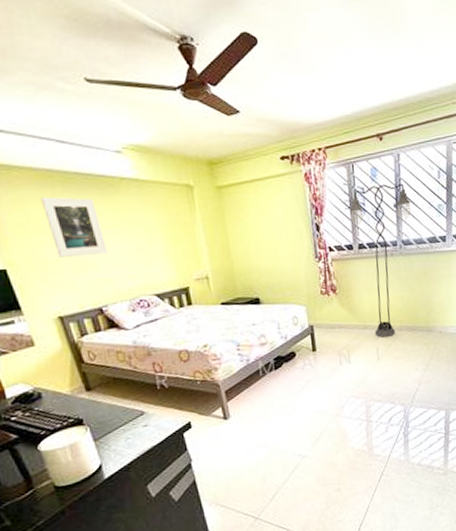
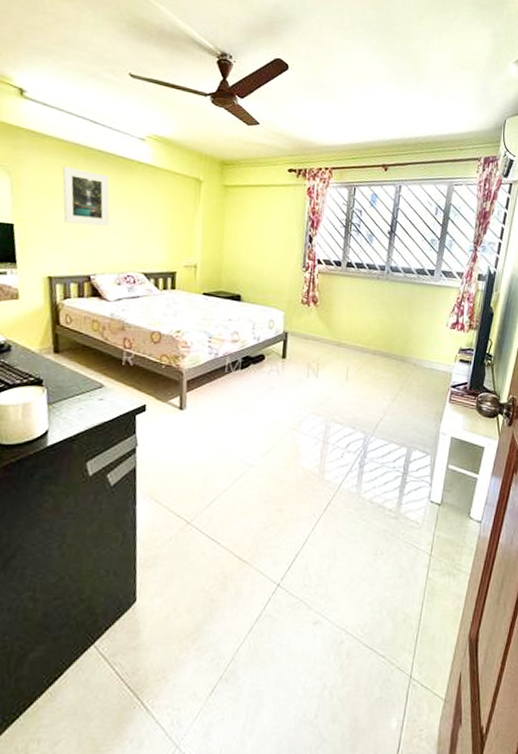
floor lamp: present [350,183,411,338] -> none [344,210,405,359]

